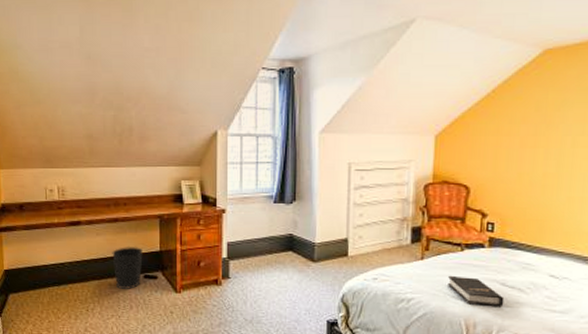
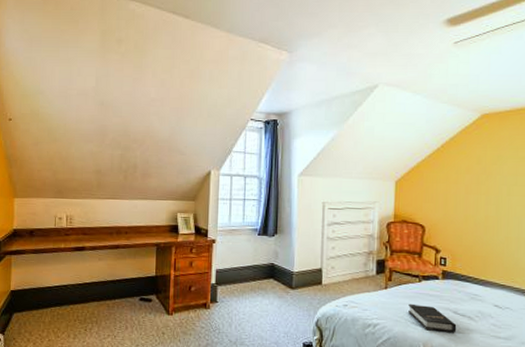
wastebasket: present [112,247,143,289] -> none [111,271,140,311]

